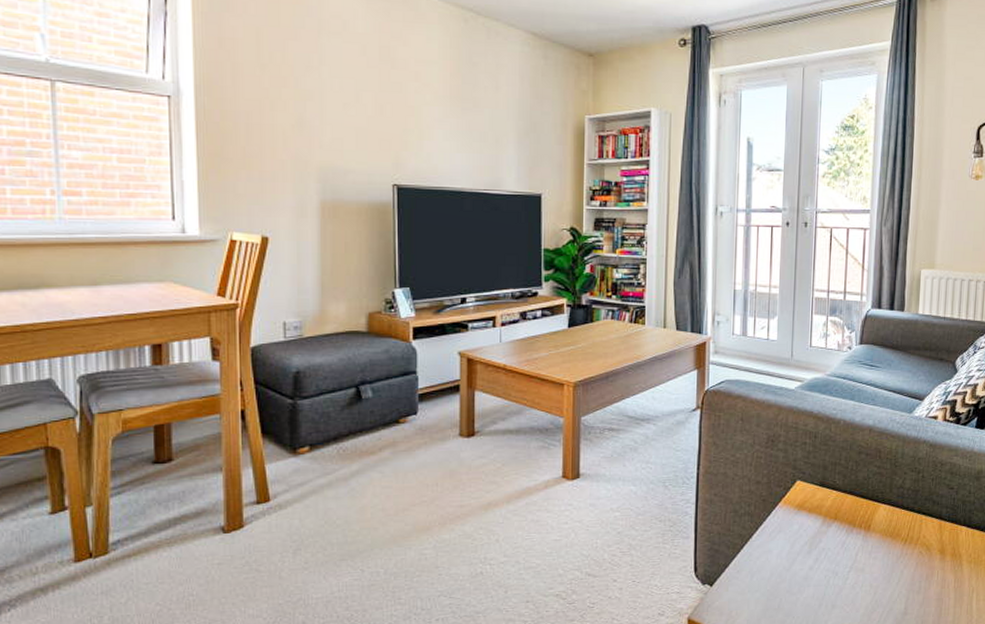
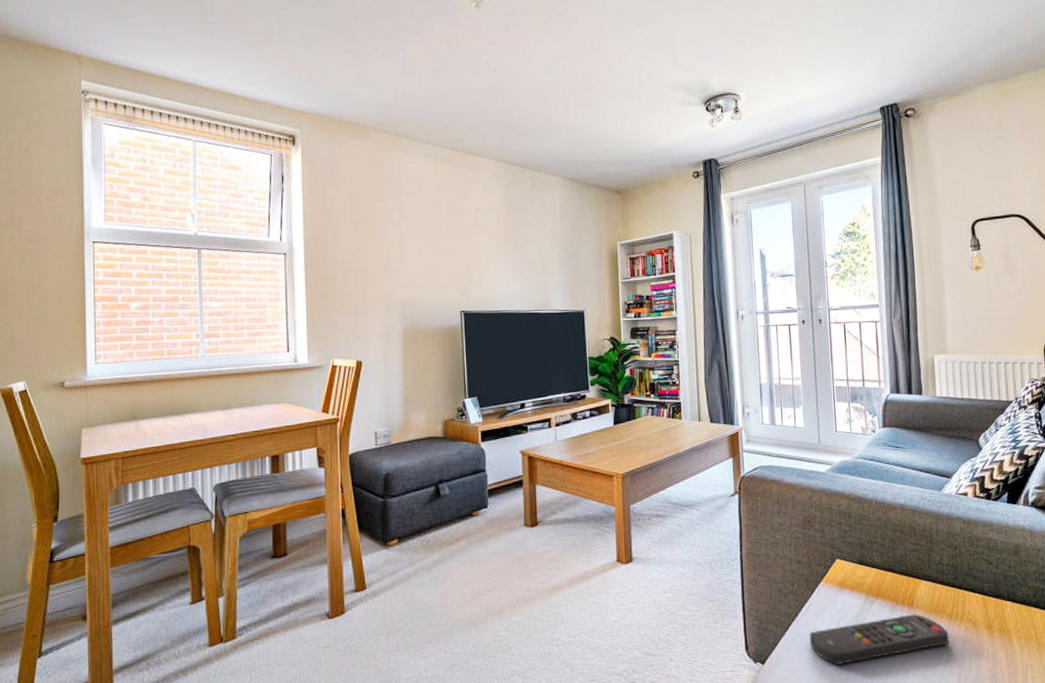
remote control: none [761,537,902,587] -> present [809,614,949,665]

